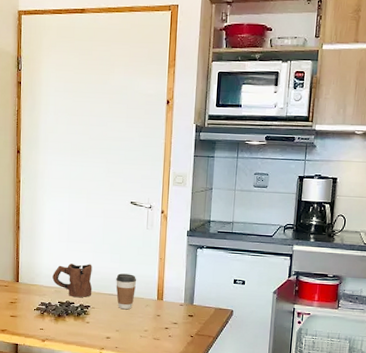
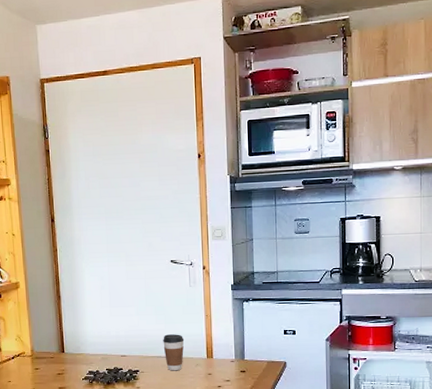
mug: present [52,264,93,298] -> none [98,327,140,363]

